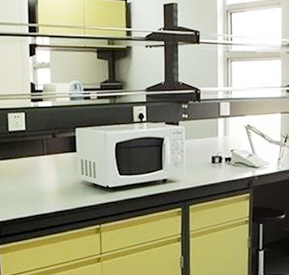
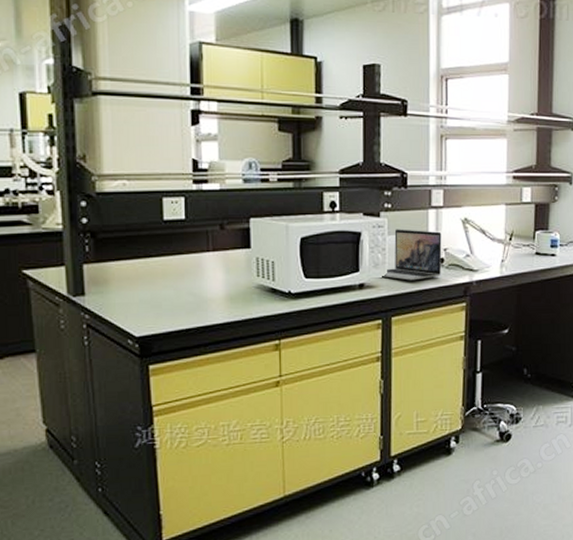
laptop: none [181,134,229,176] -> present [382,229,442,281]

